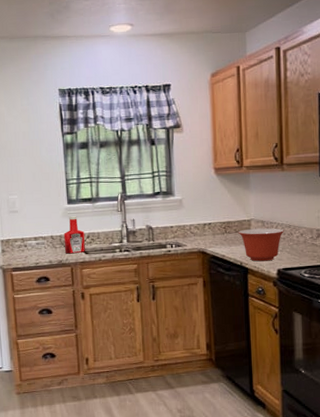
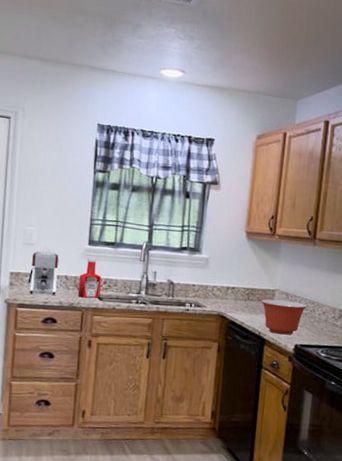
coffee maker: none [17,212,46,258] -> present [28,247,62,296]

